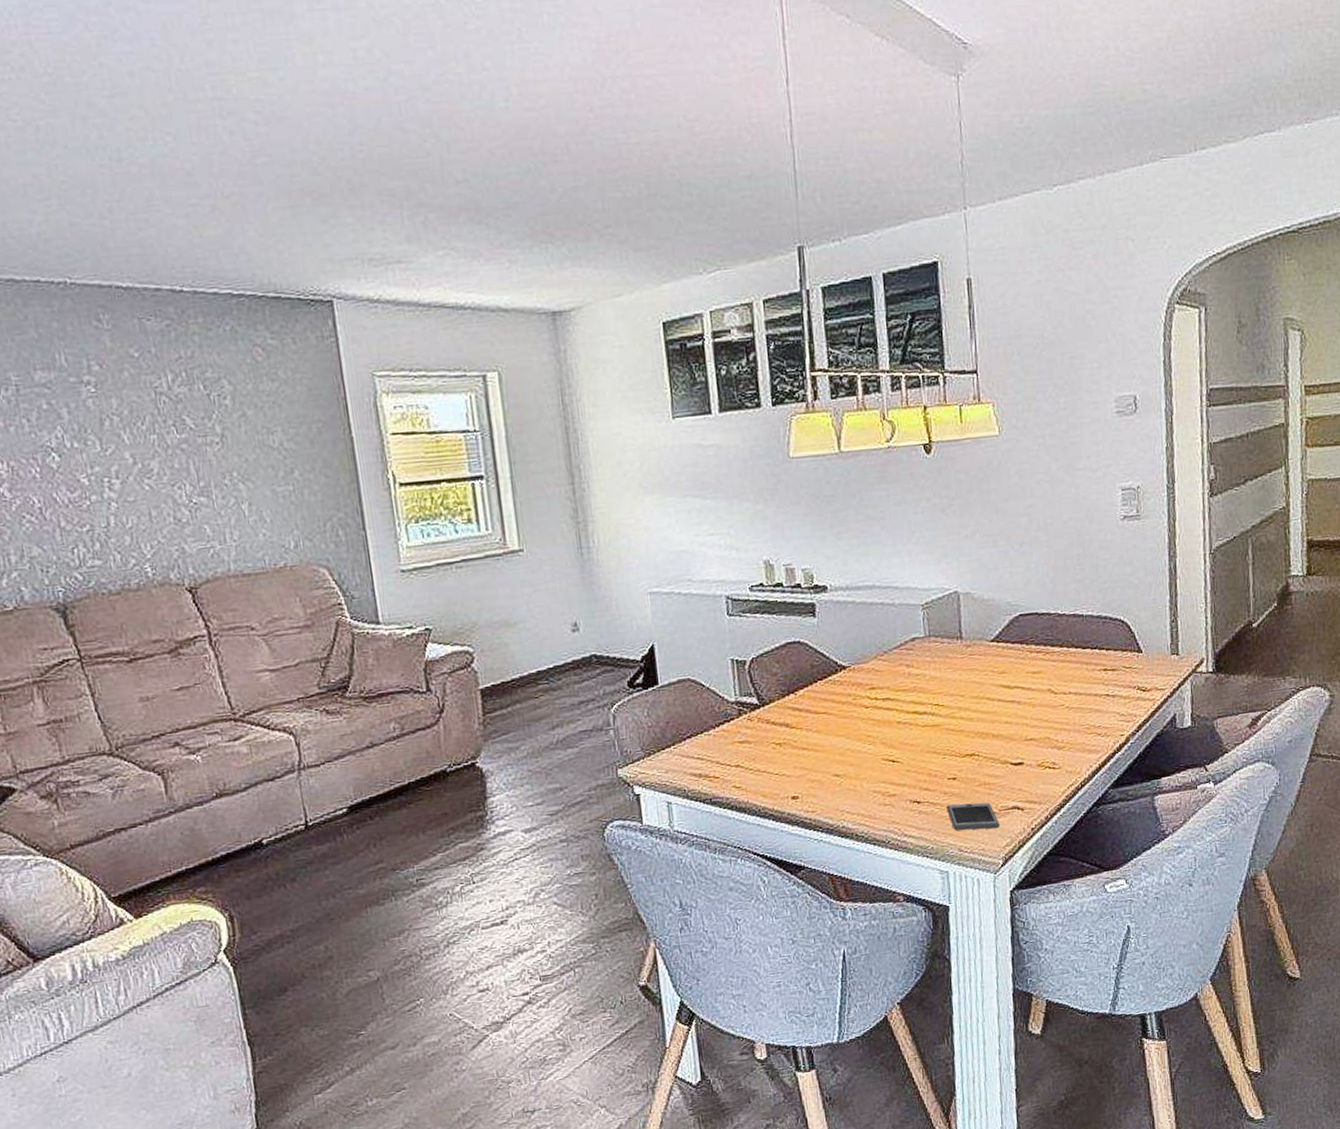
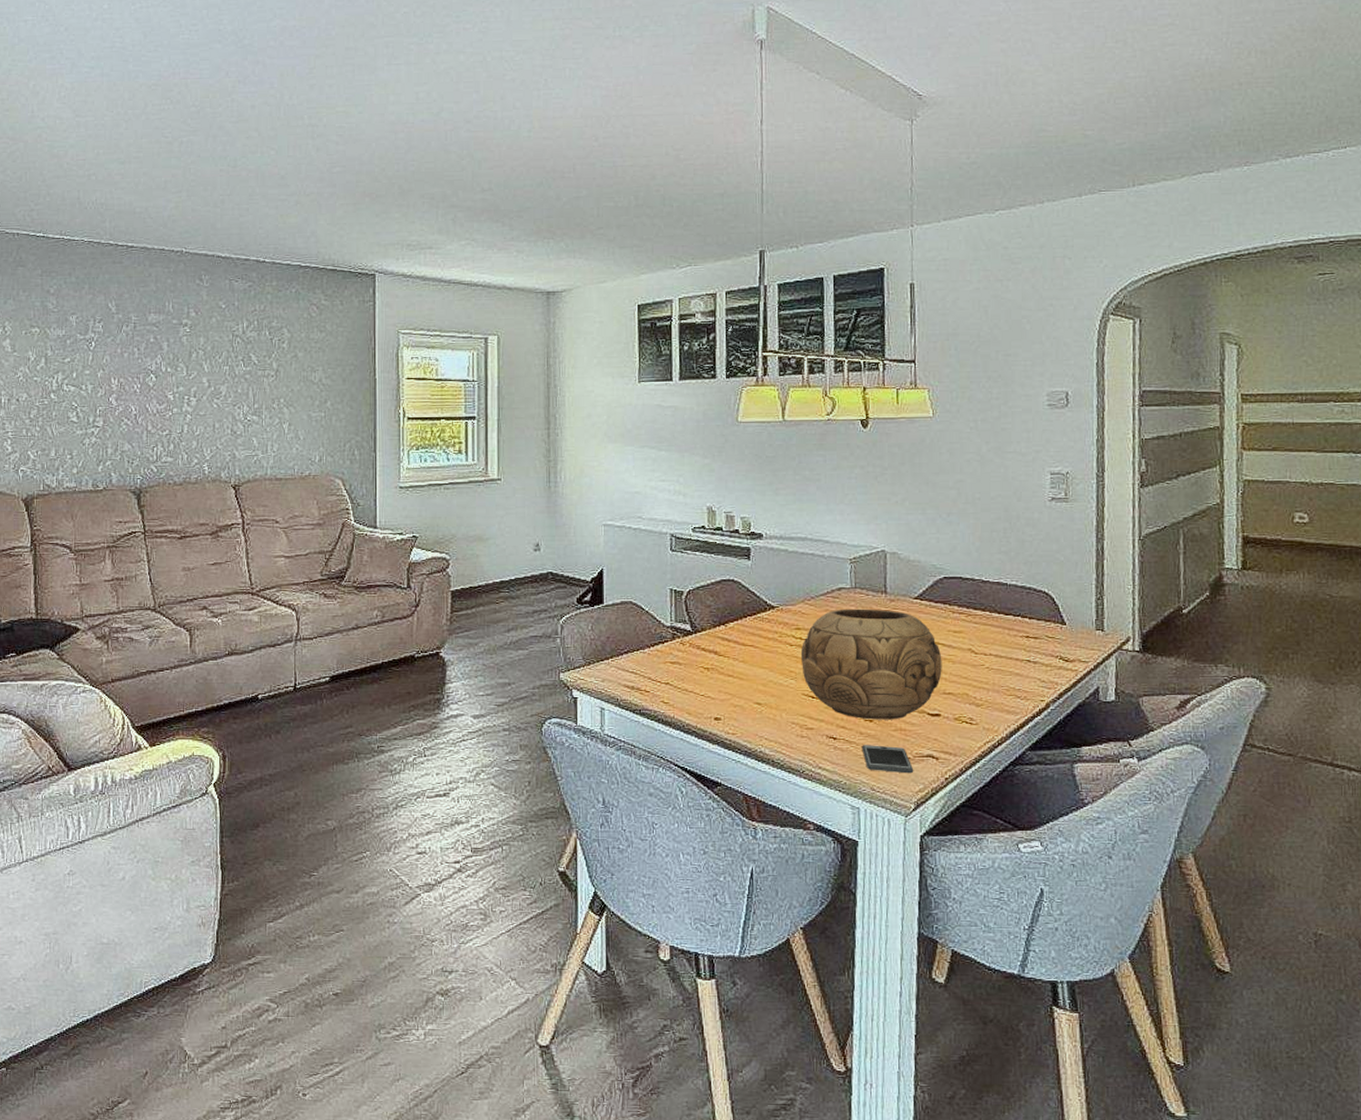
decorative bowl: none [877,656,1023,778] -> present [800,609,942,720]

